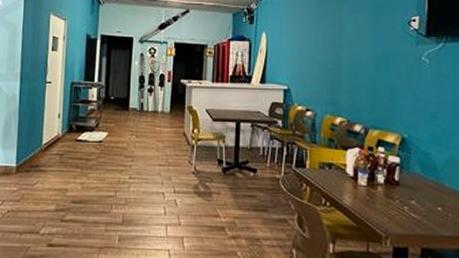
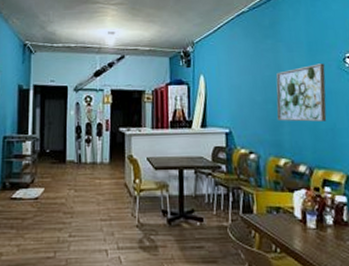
wall art: none [336,26,389,83] -> present [276,63,327,122]

